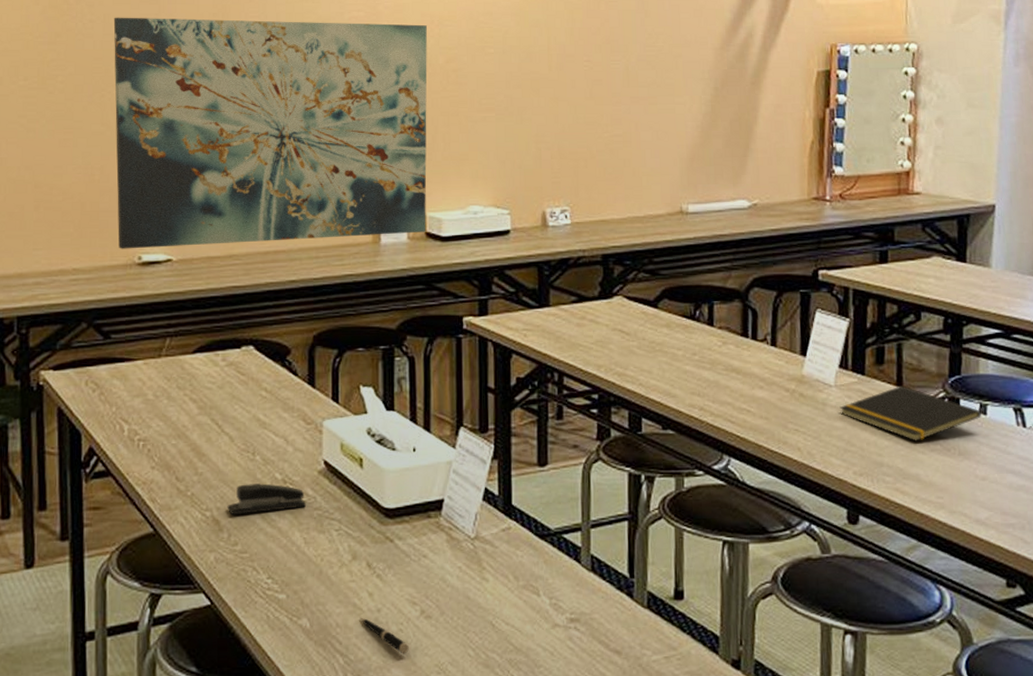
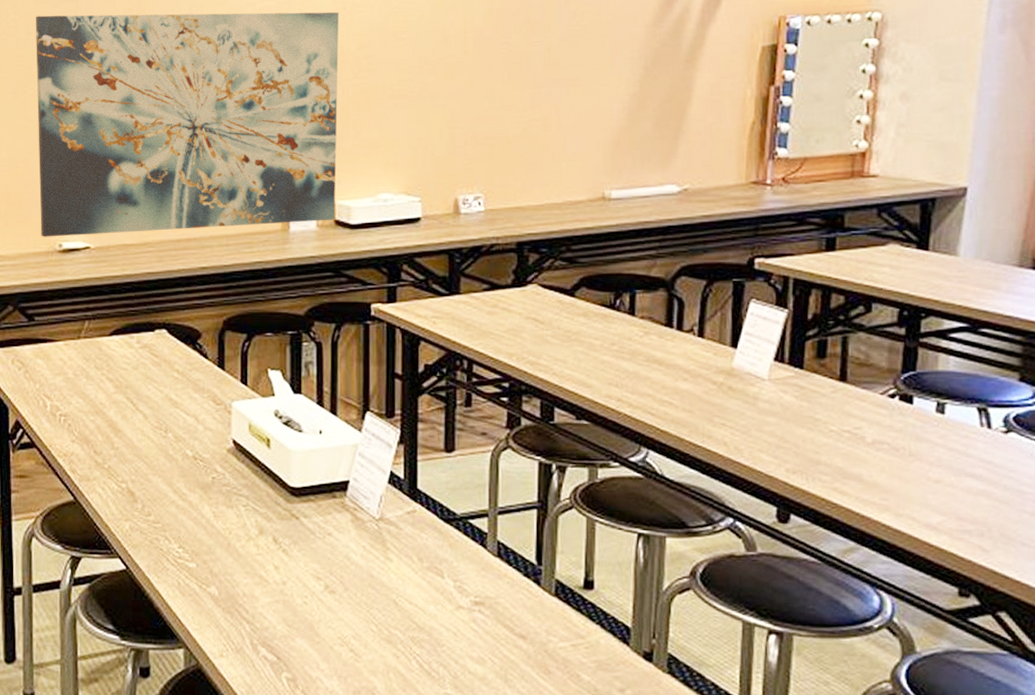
stapler: present [227,484,306,516] -> none [141,459,215,488]
pen: present [359,617,409,654] -> none [265,588,313,626]
notepad: present [840,385,982,441] -> none [773,381,939,440]

